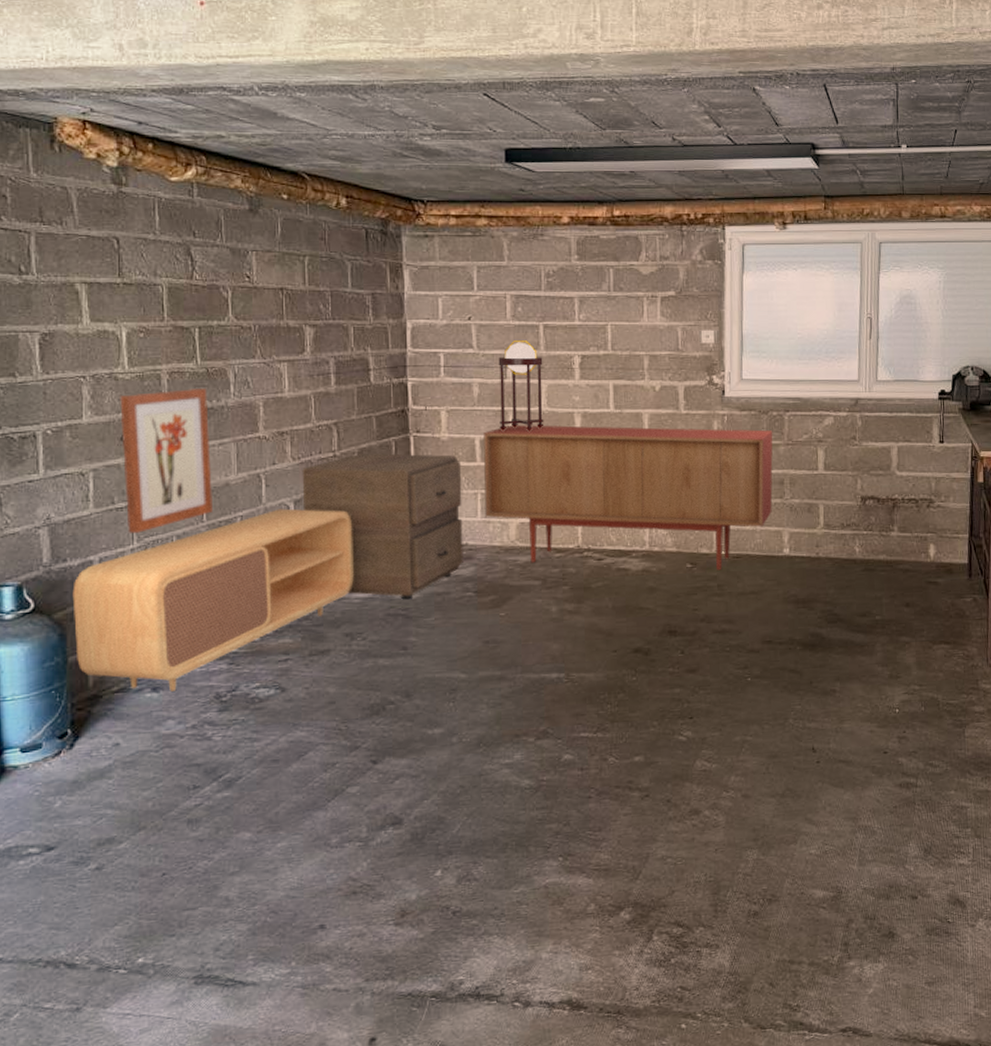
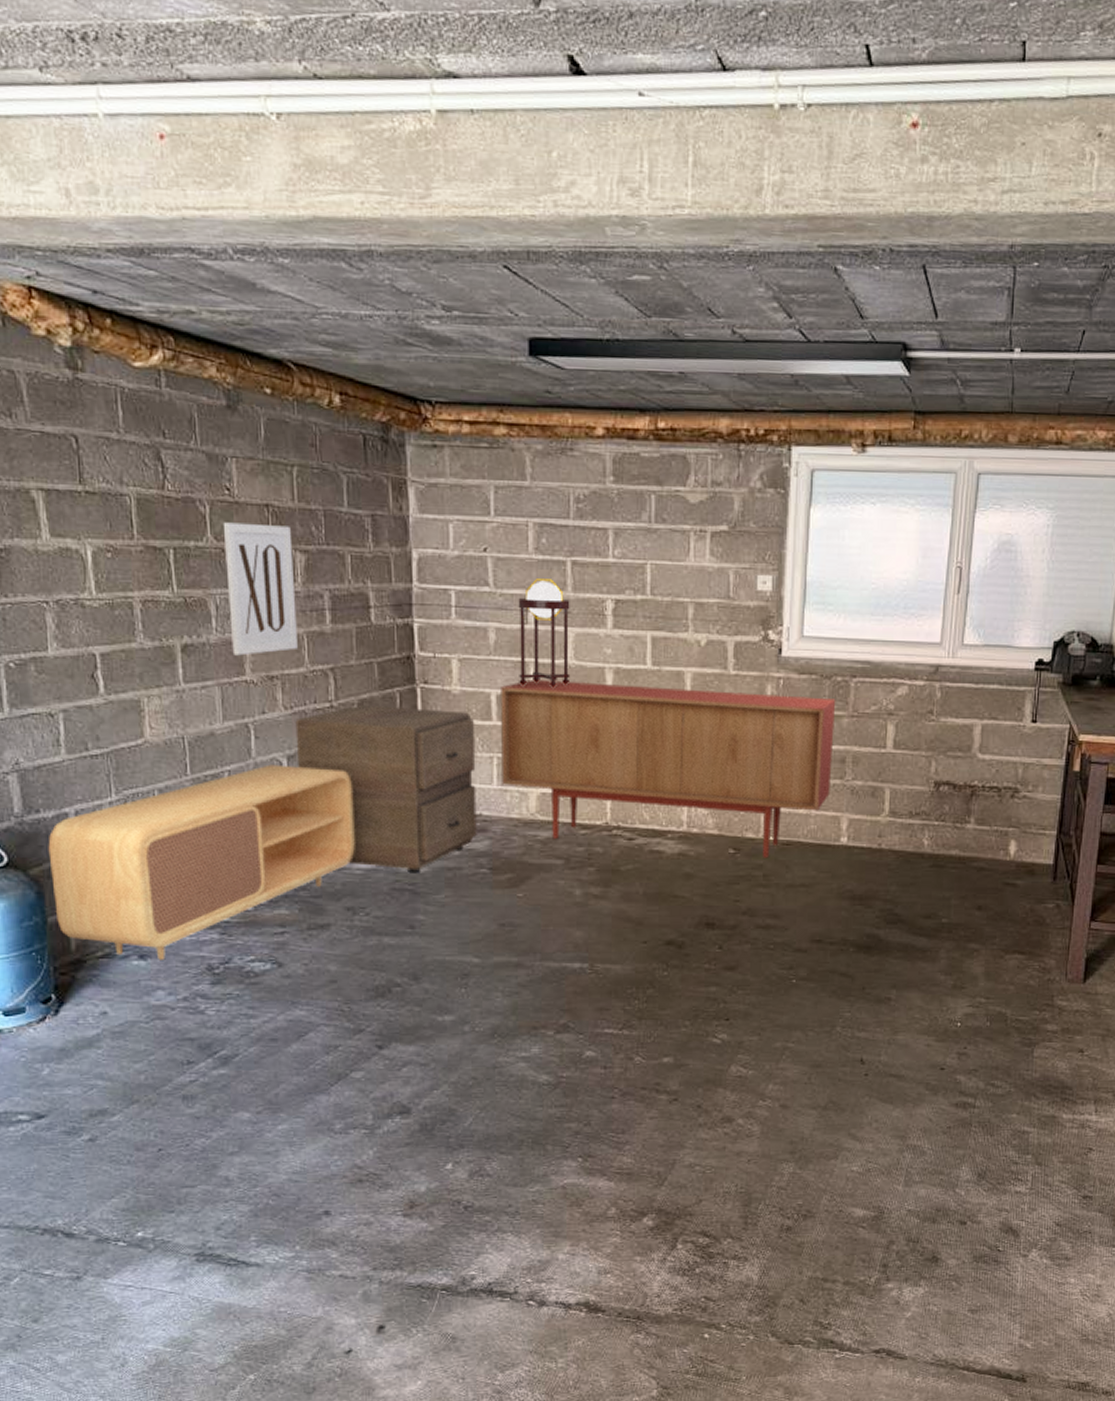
wall art: present [120,388,212,534] -> none [88,621,197,786]
wall art: none [242,304,305,416] -> present [222,522,298,656]

